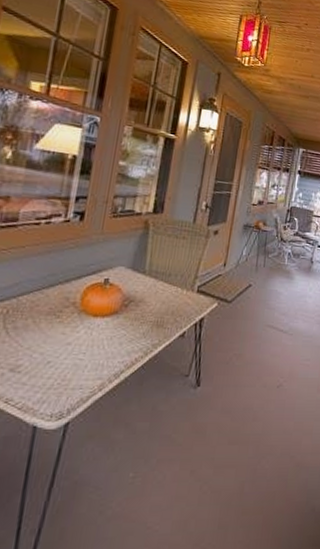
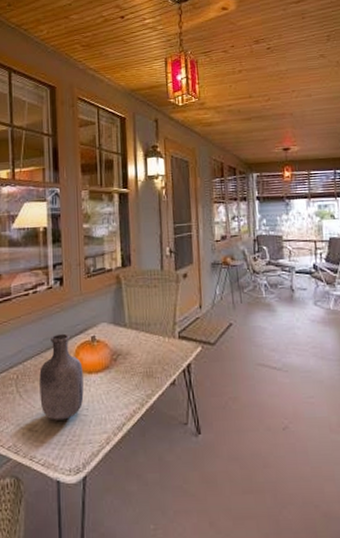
vase: none [30,271,89,363] -> present [39,333,84,420]

